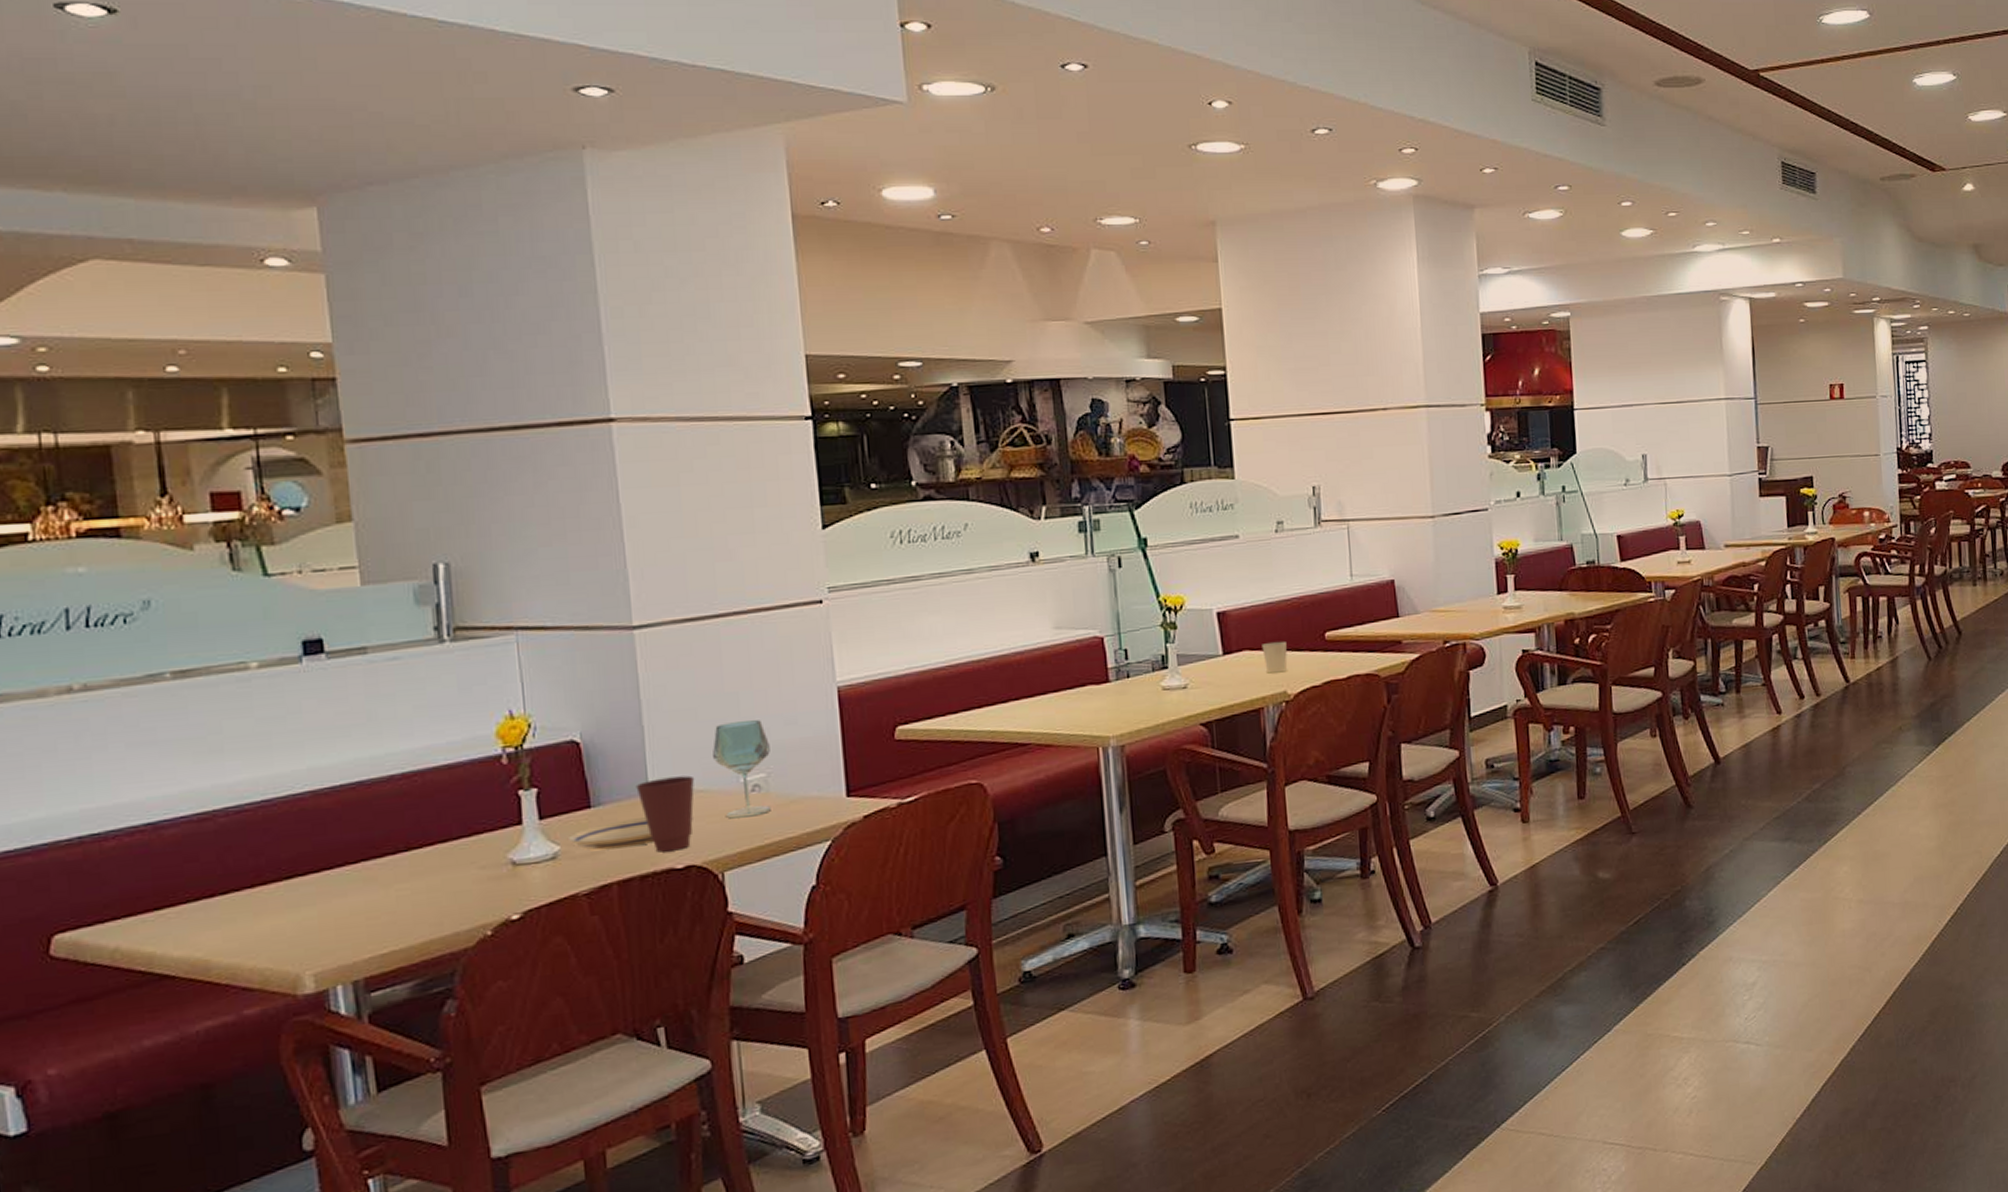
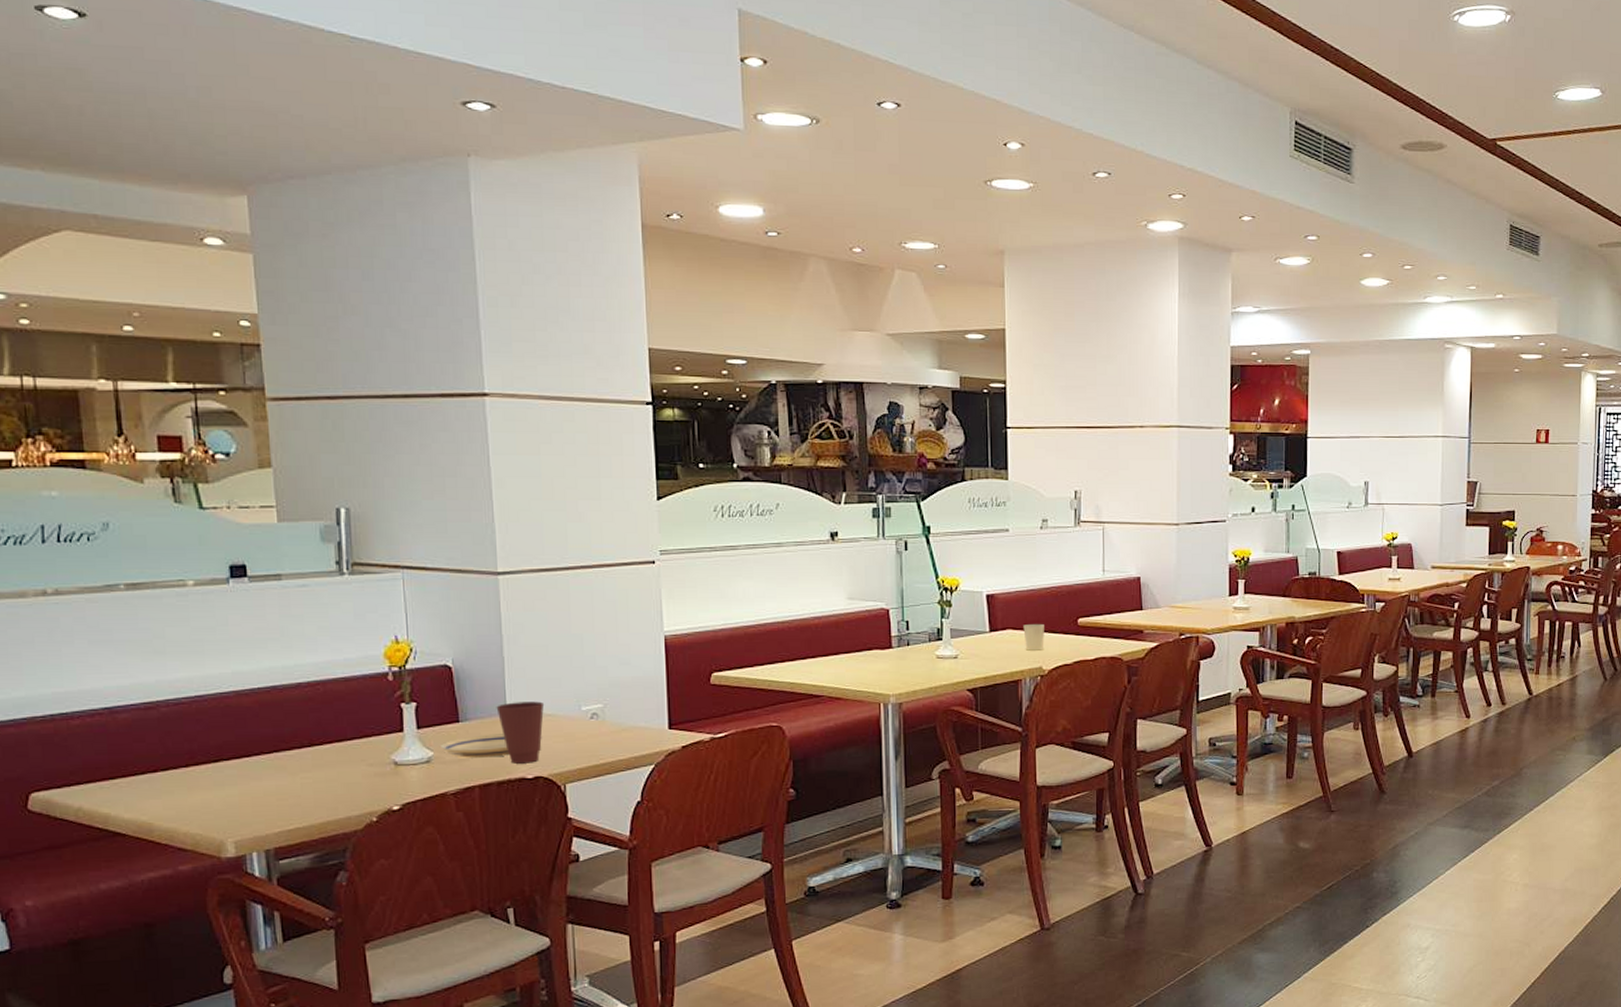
wine glass: present [713,720,771,819] -> none [560,659,607,740]

